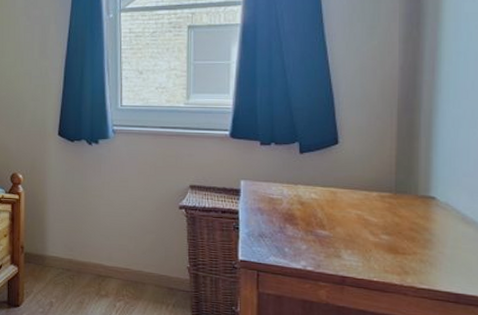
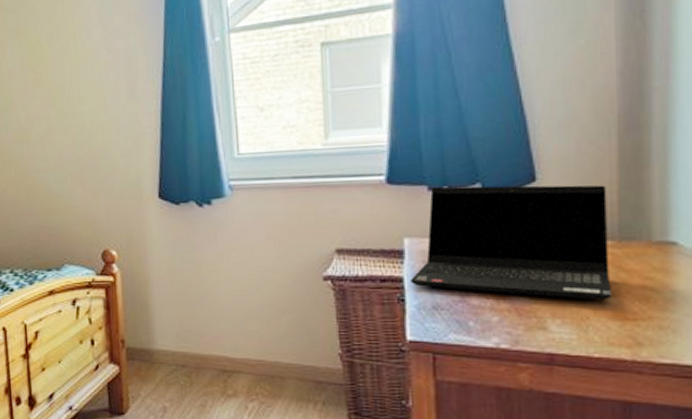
laptop computer: none [243,142,388,237] -> present [410,185,612,300]

